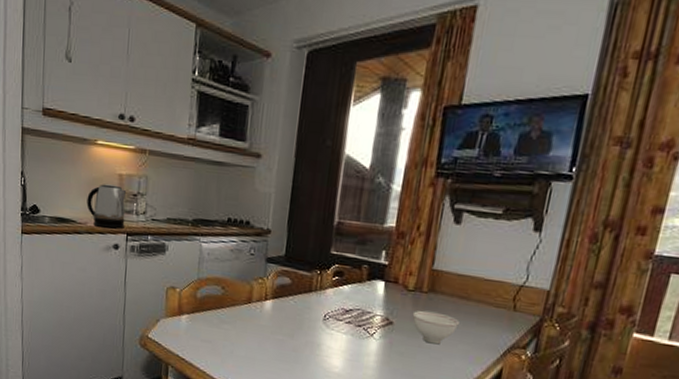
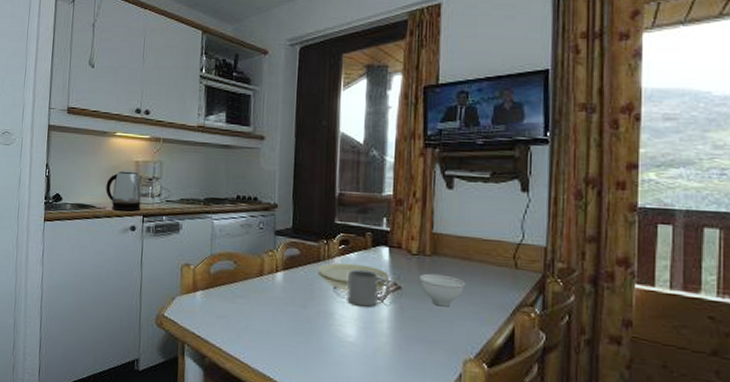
plate: none [307,294,383,324] -> present [317,263,391,290]
mug: none [336,302,382,341] -> present [347,269,390,308]

